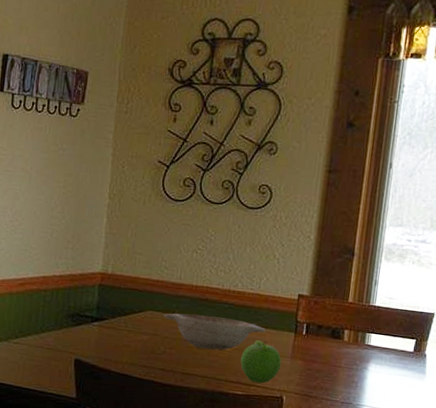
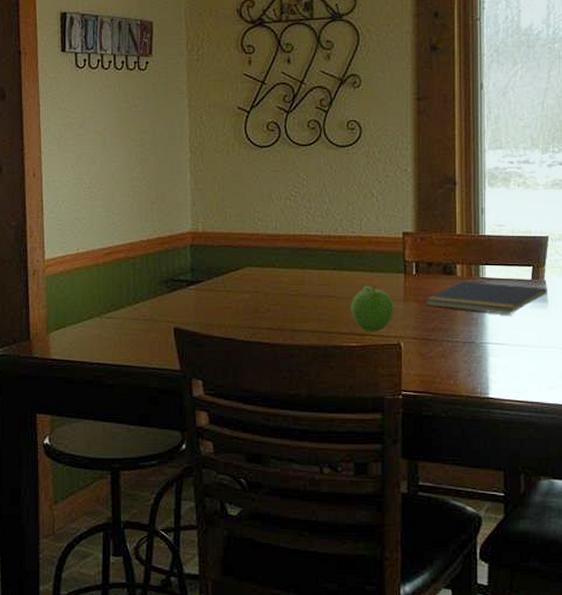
decorative bowl: present [163,313,266,351] -> none [262,266,373,301]
notepad: none [310,345,427,382] -> present [425,281,547,315]

